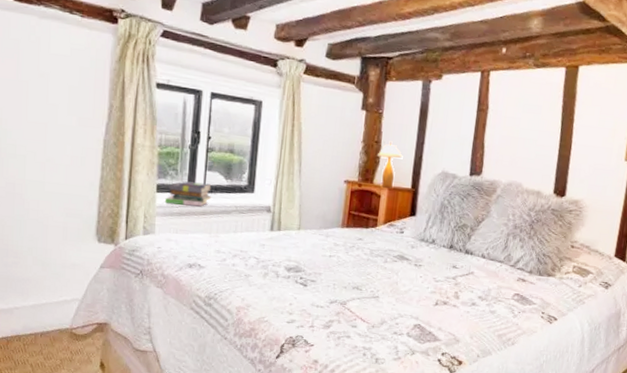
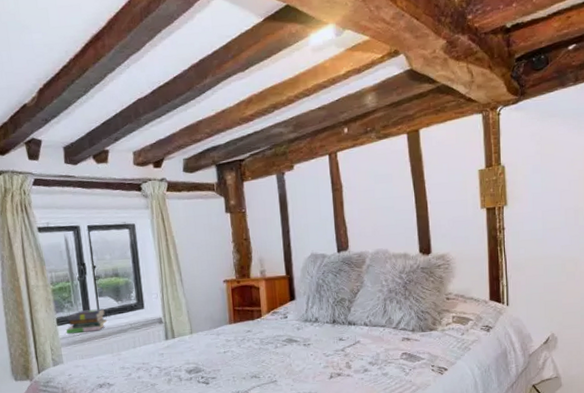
table lamp: present [377,142,402,189] -> none [248,237,272,281]

